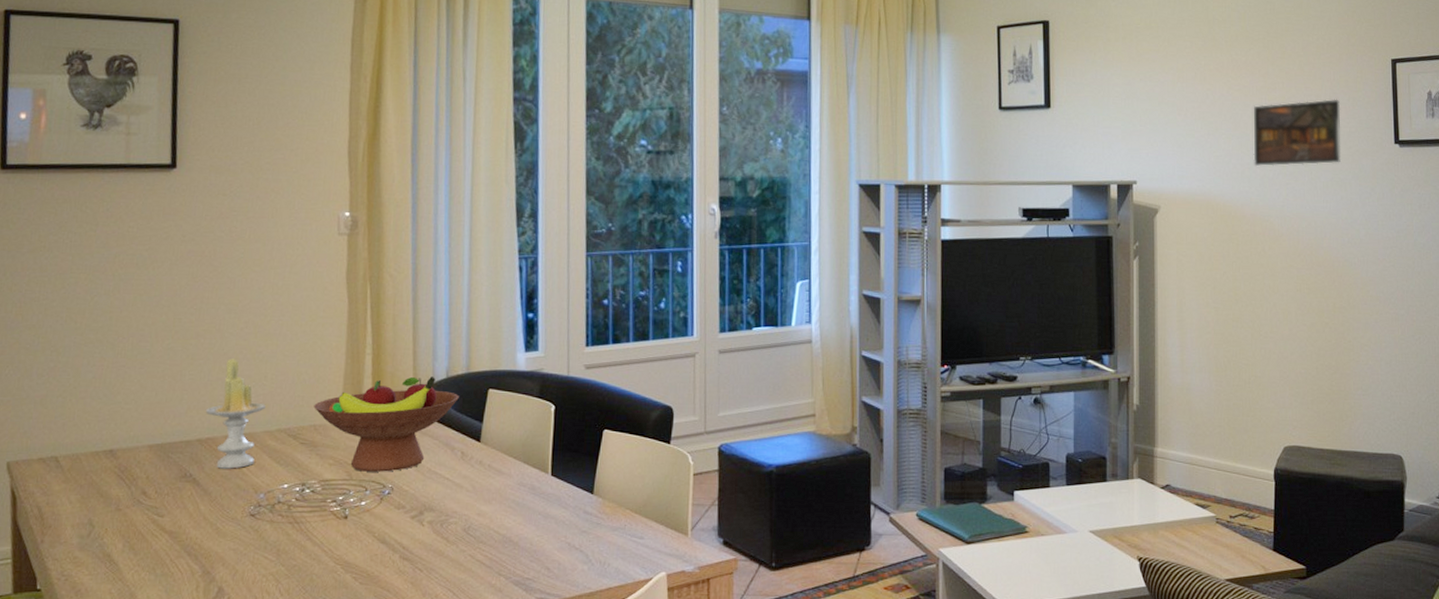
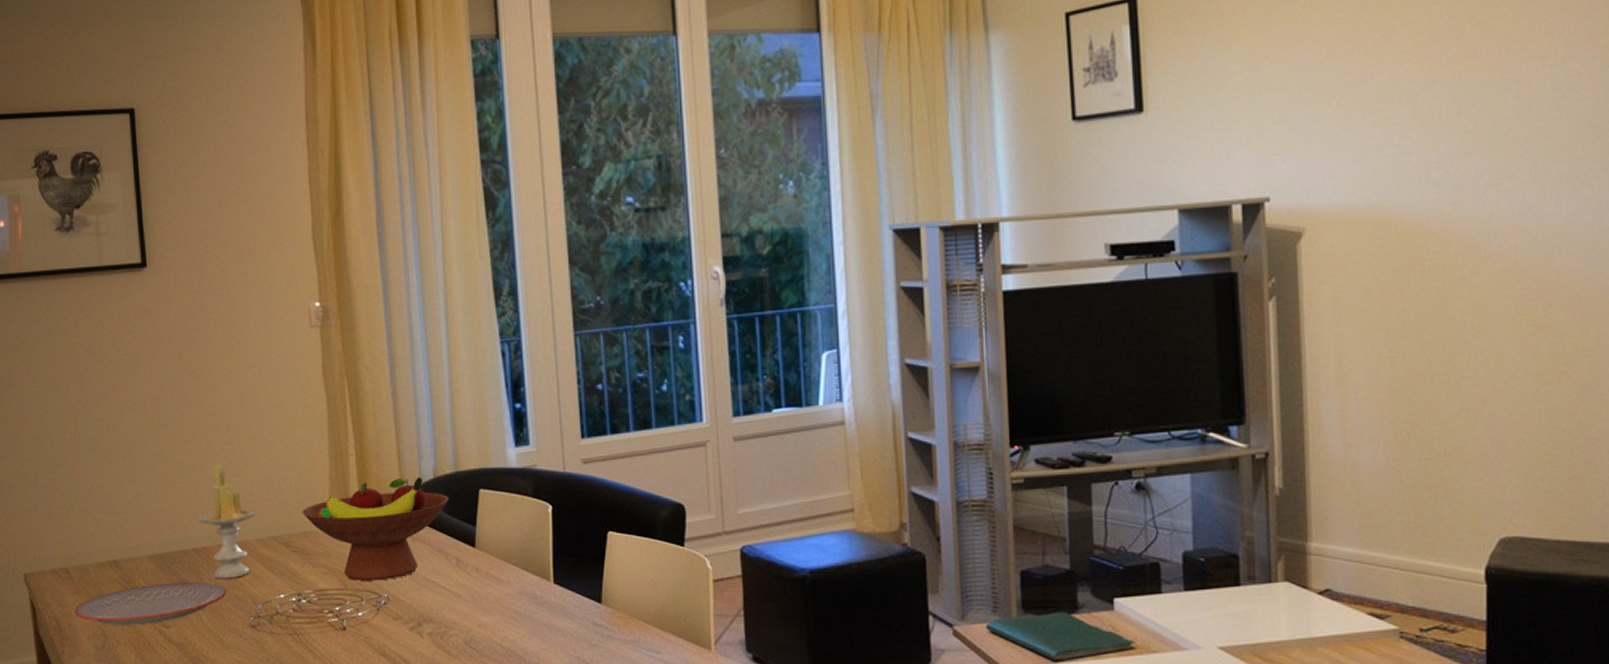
plate: none [60,472,228,514] -> present [75,582,226,625]
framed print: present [1253,99,1340,167] -> none [1443,60,1582,165]

